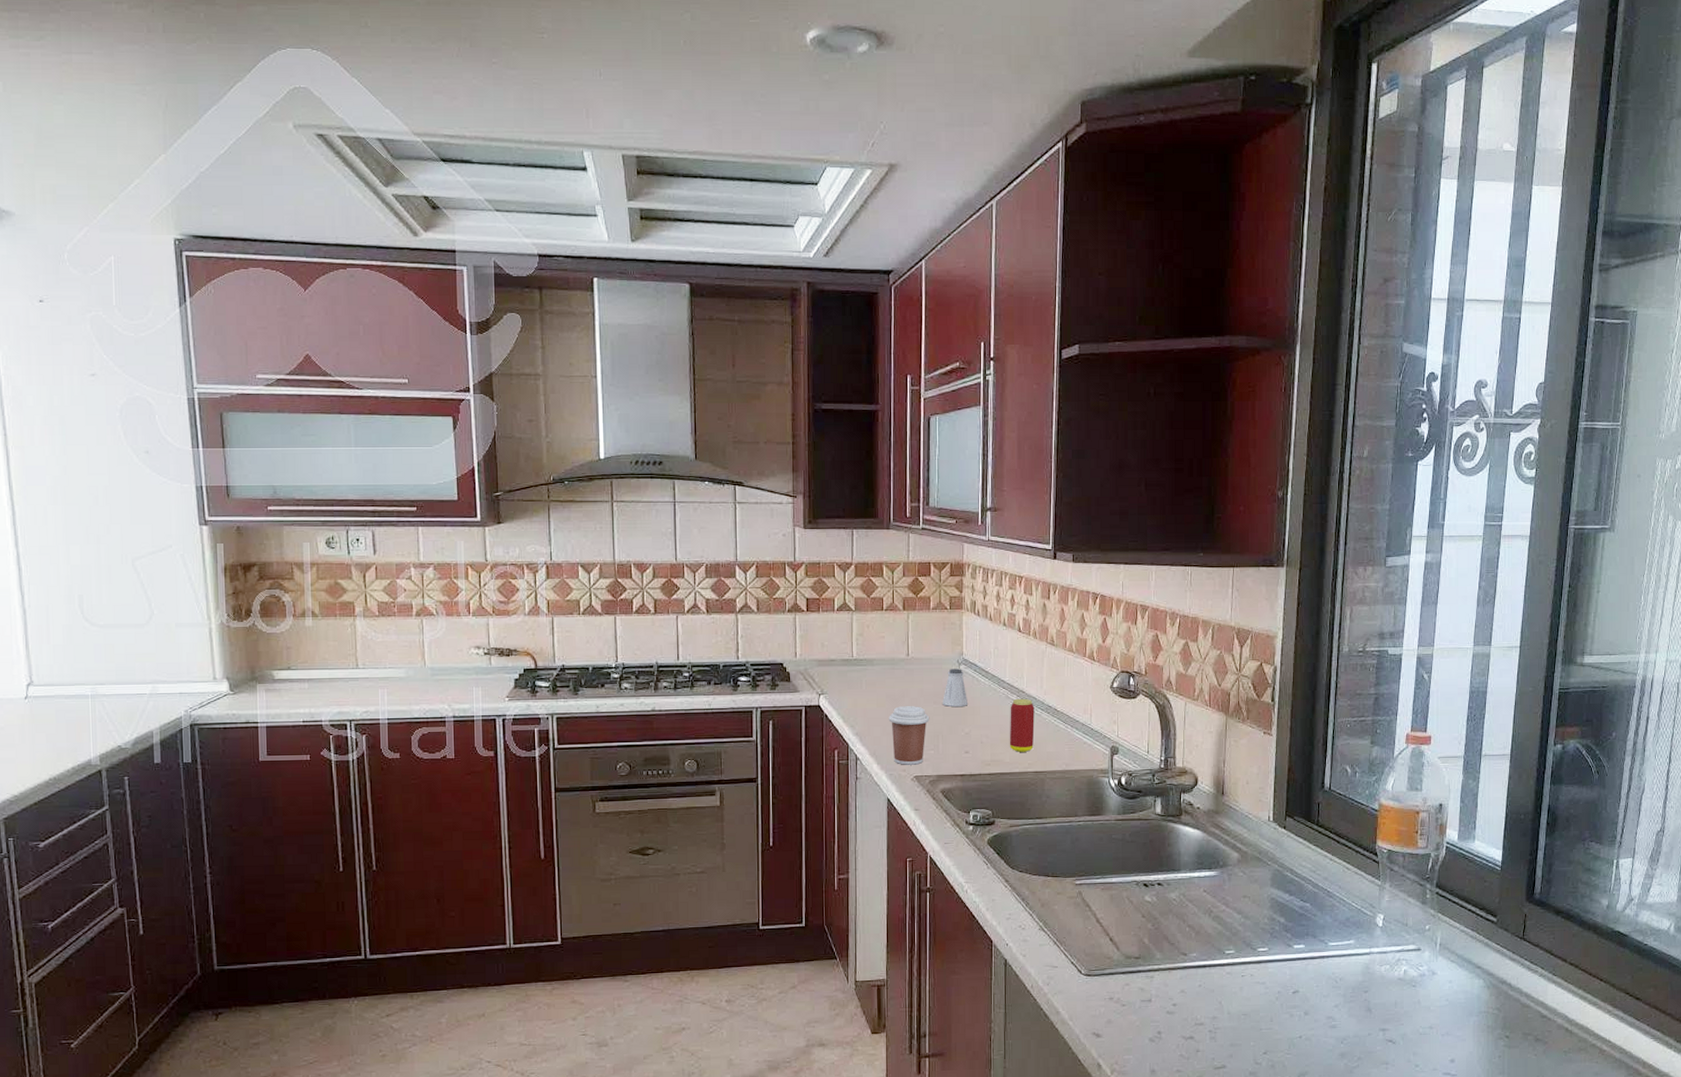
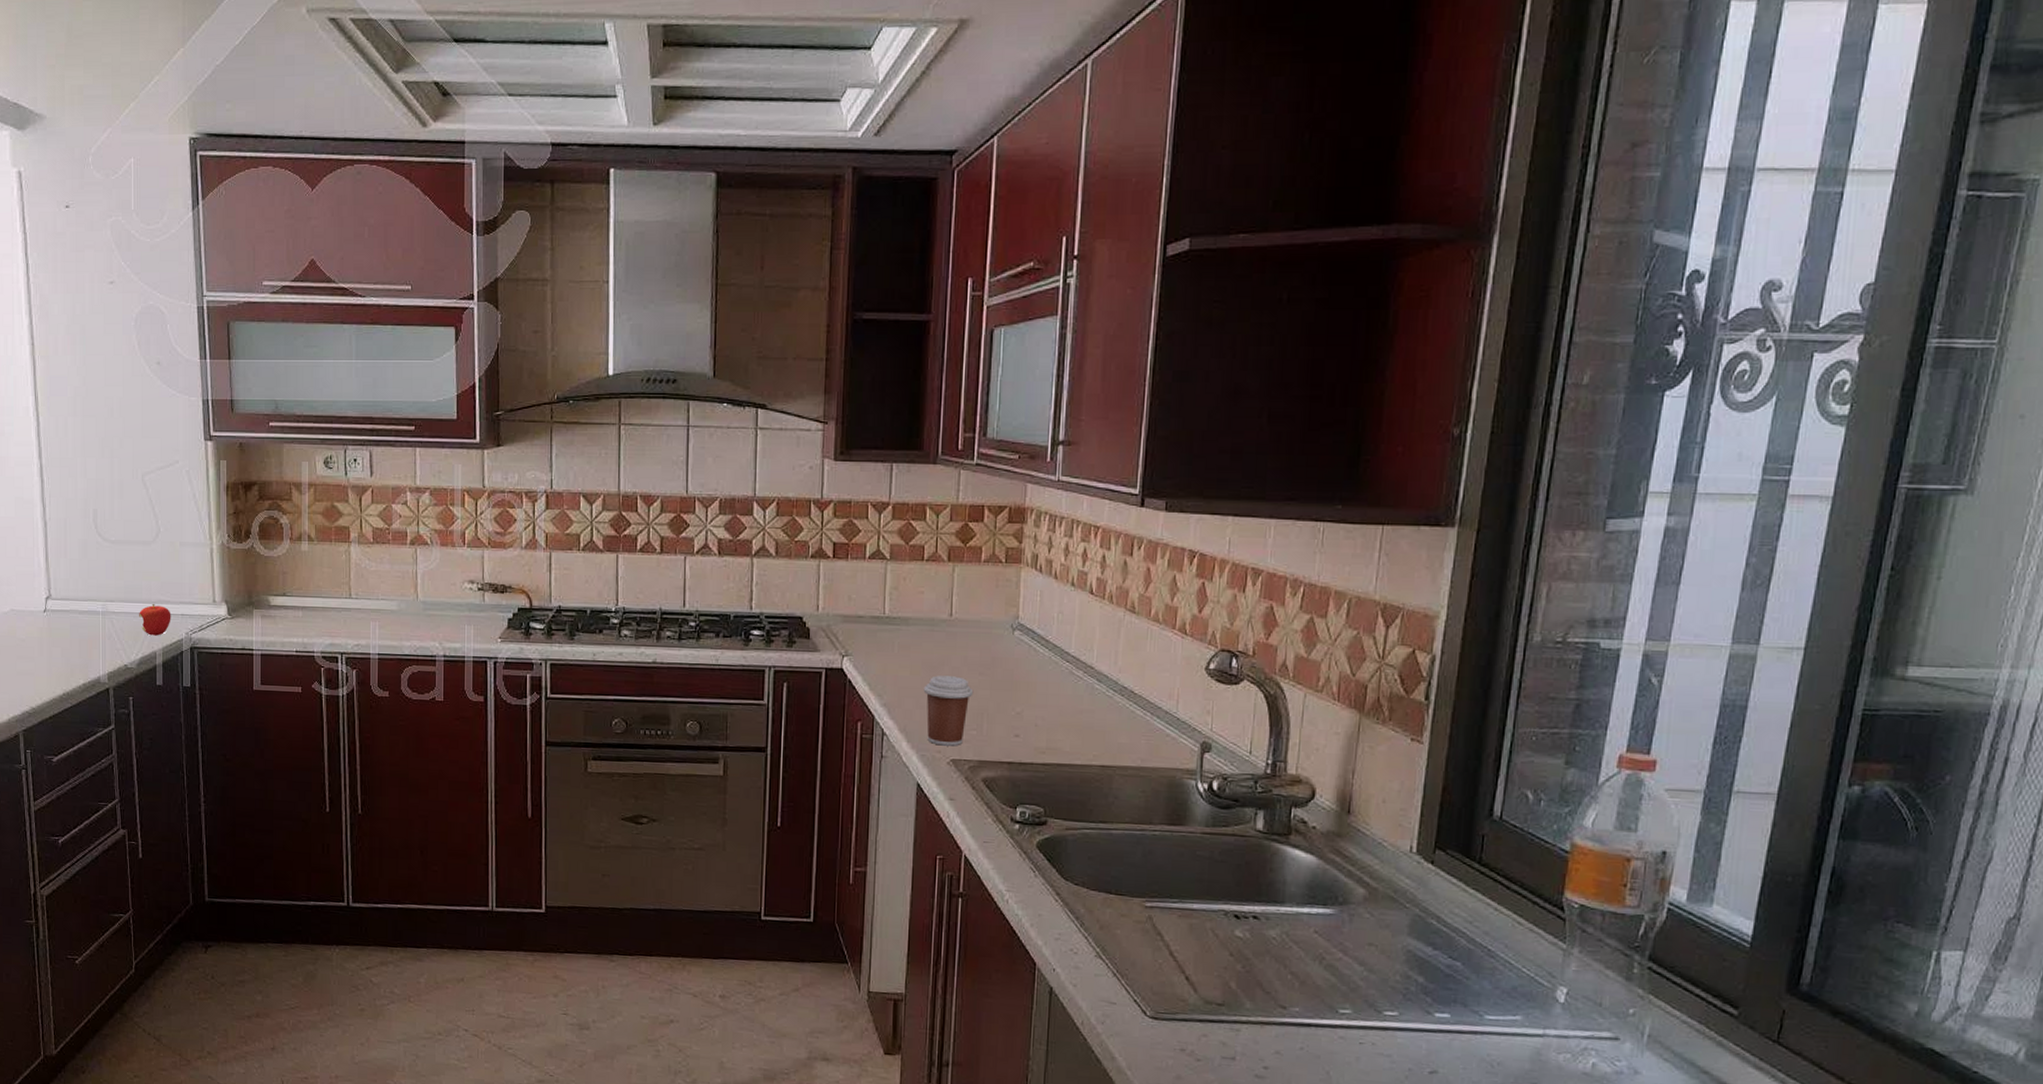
apple: none [133,685,169,715] -> present [139,604,171,636]
saltshaker: present [943,669,969,708] -> none [990,634,1022,682]
beverage can: present [1009,698,1035,752] -> none [1070,675,1105,741]

